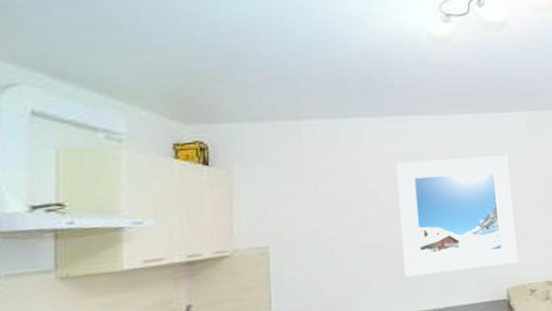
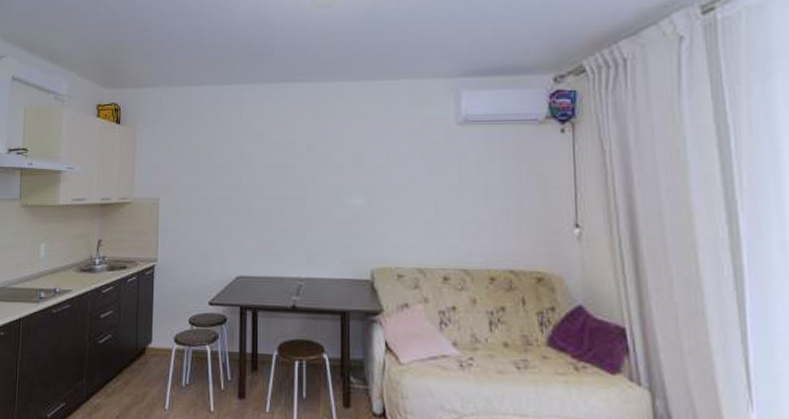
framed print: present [396,155,519,278] -> none [270,127,387,243]

